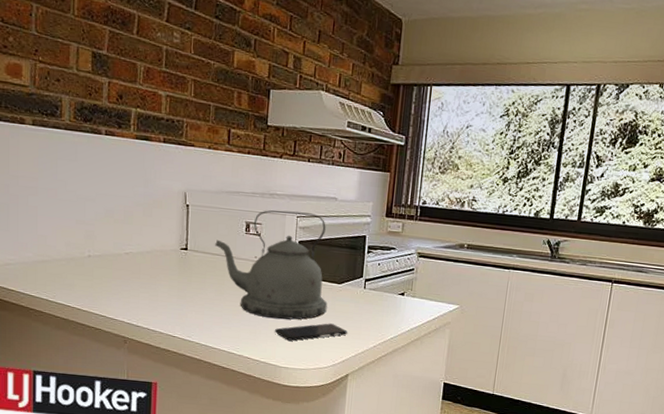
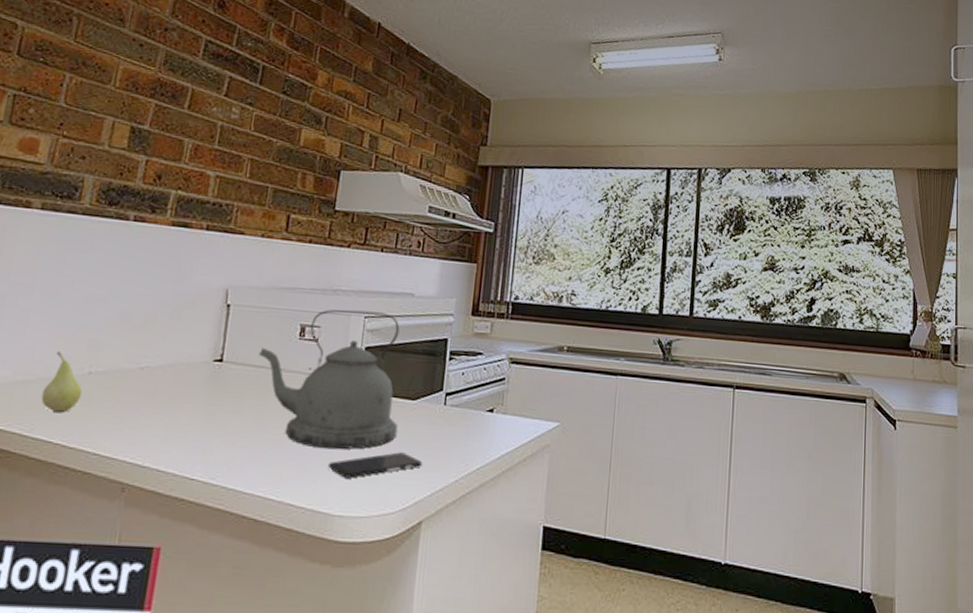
fruit: none [57,239,85,285] -> present [41,351,82,412]

